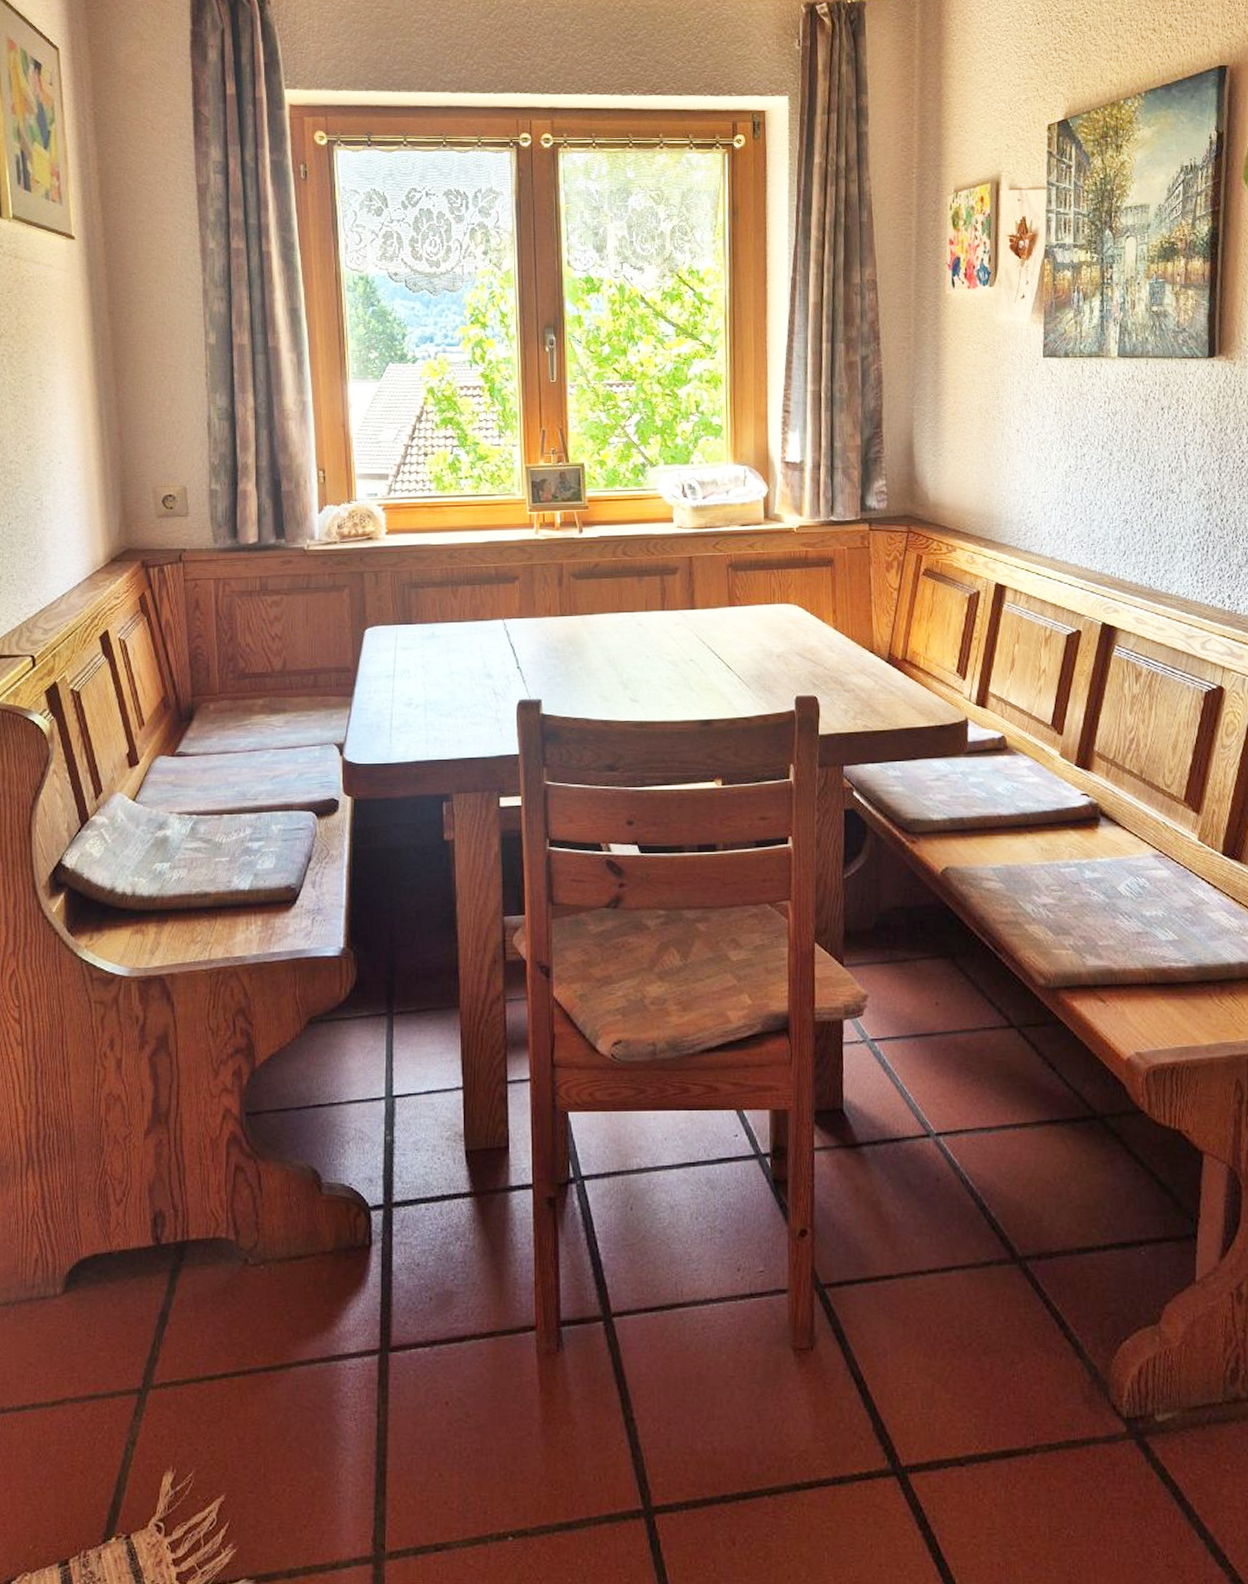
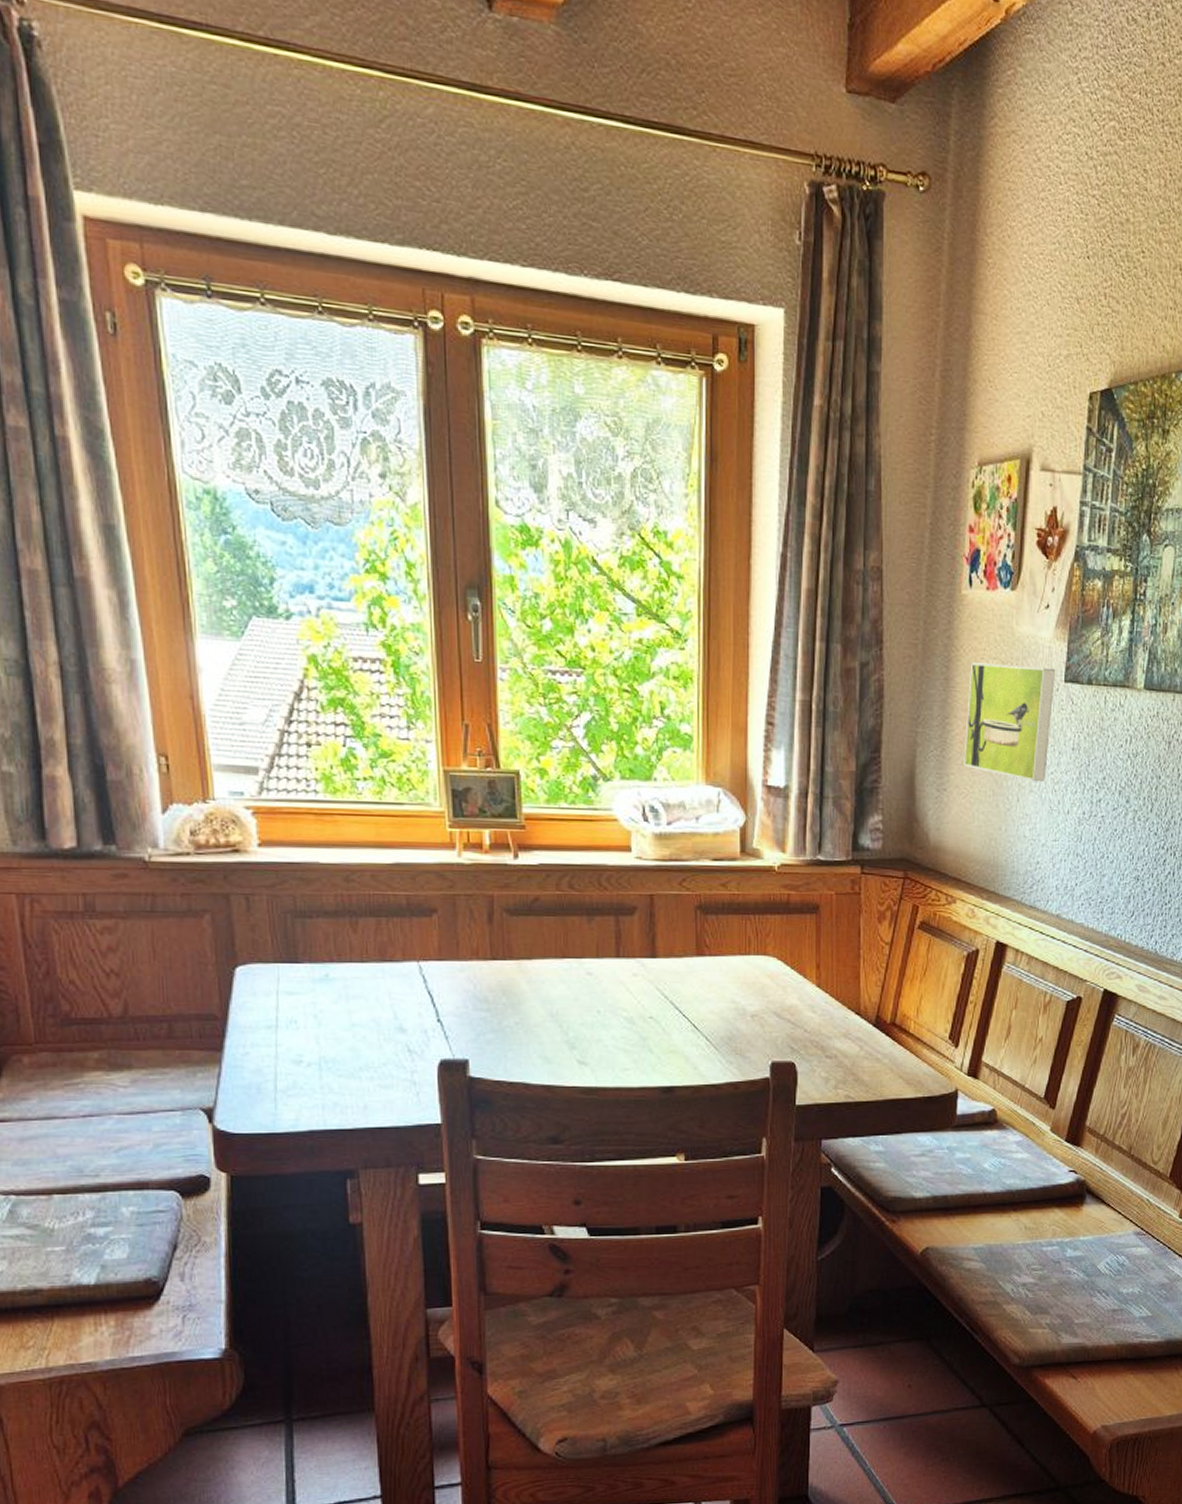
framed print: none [955,346,1035,442] -> present [963,663,1056,781]

